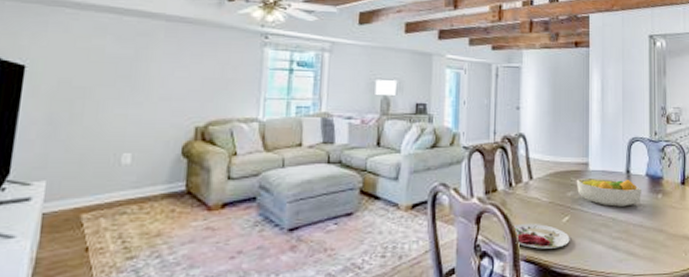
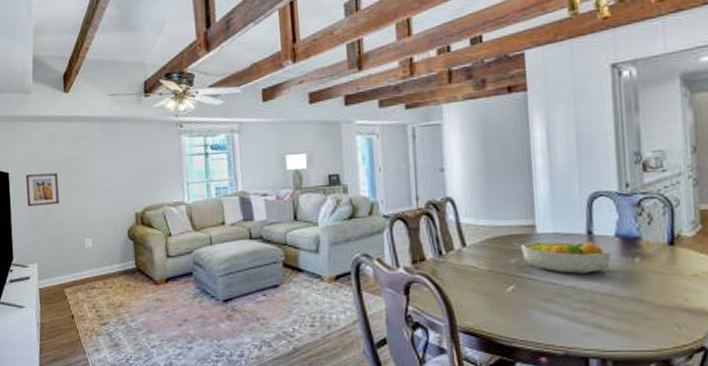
wall art: none [47,70,98,110] -> present [26,173,59,206]
plate: present [514,224,570,249] -> none [448,294,518,320]

